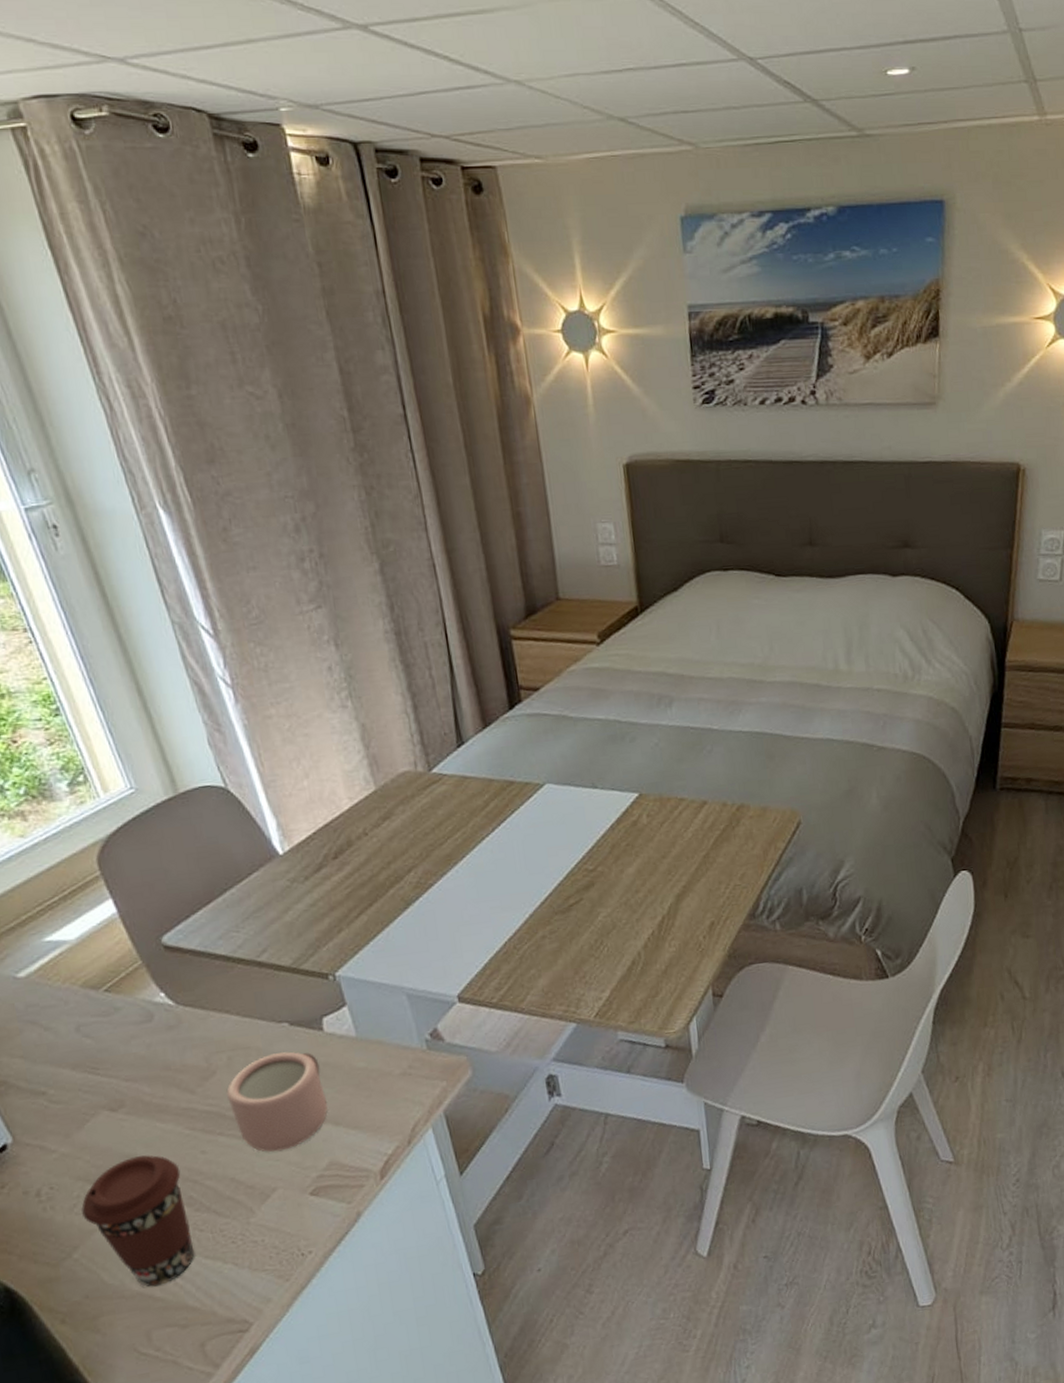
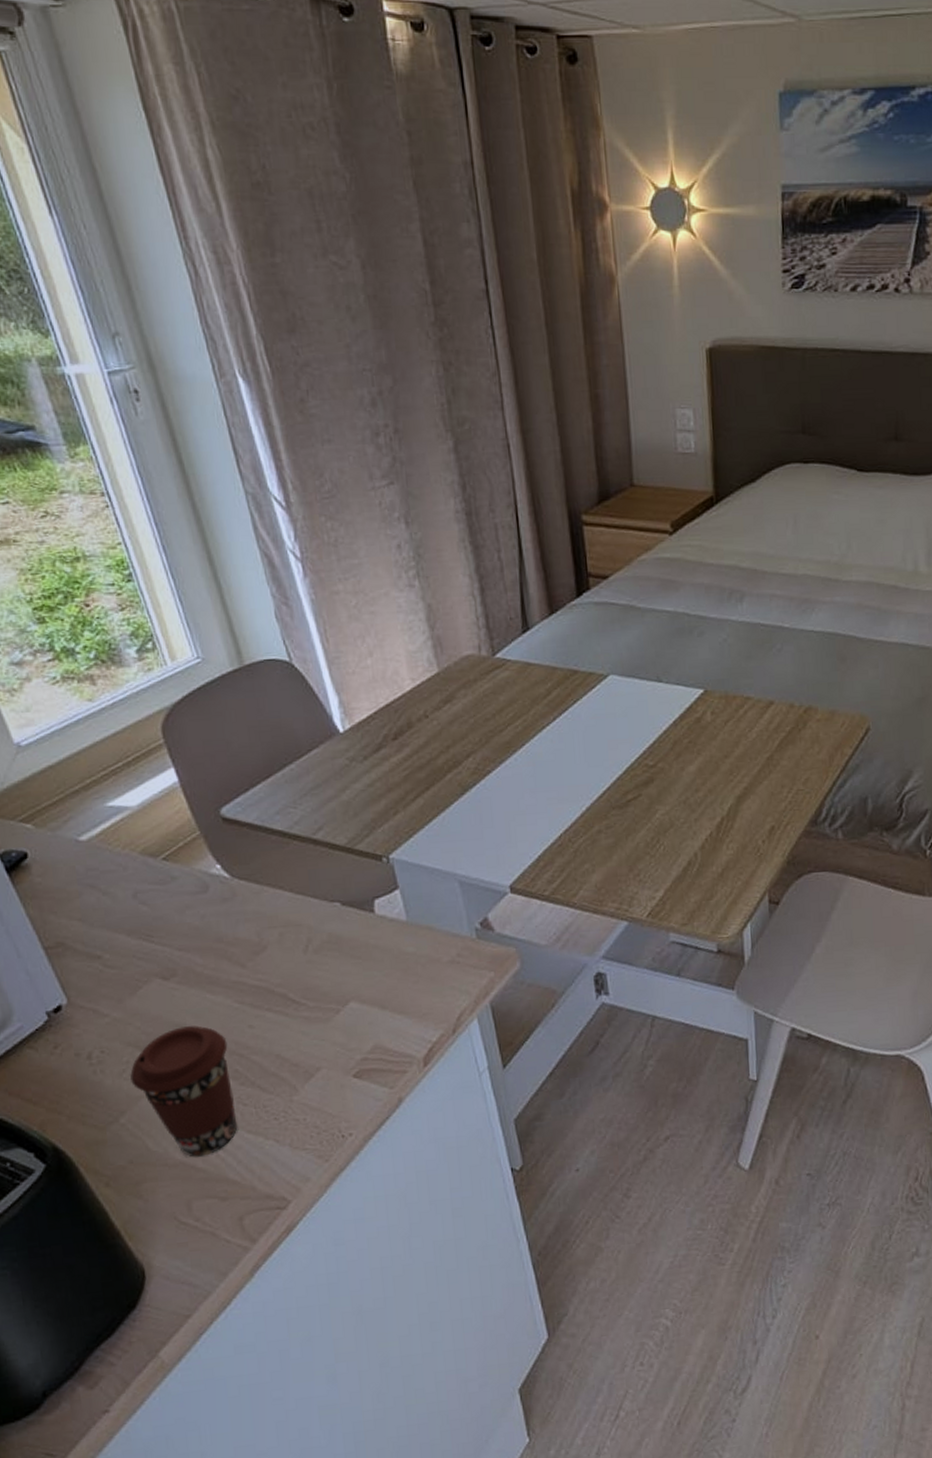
mug: present [226,1051,328,1153] -> none [275,931,376,1032]

